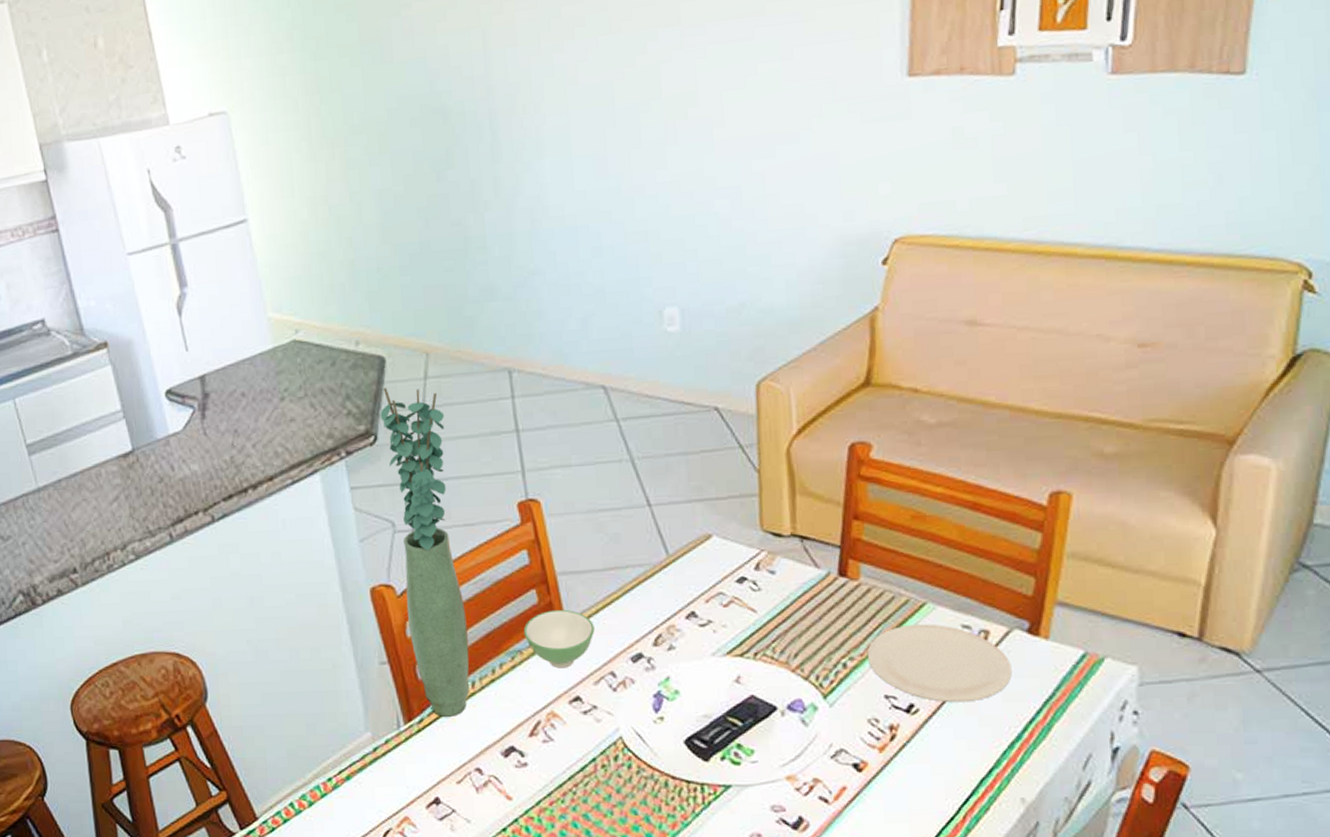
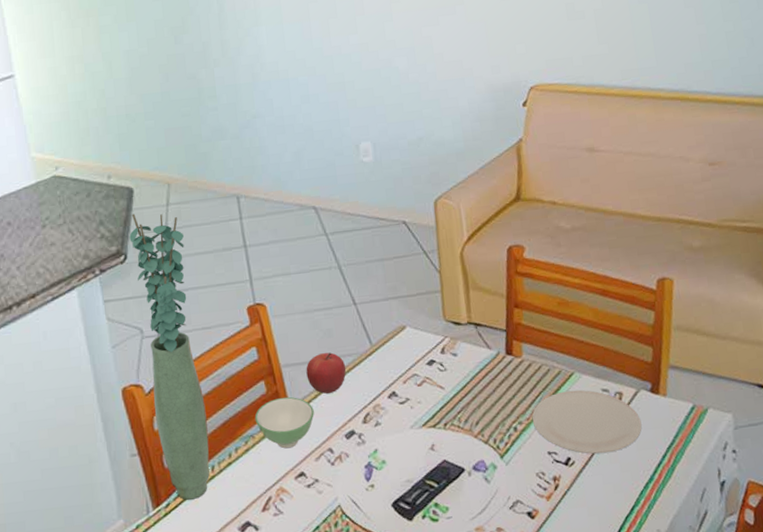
fruit: none [586,561,636,610] -> present [306,352,347,394]

